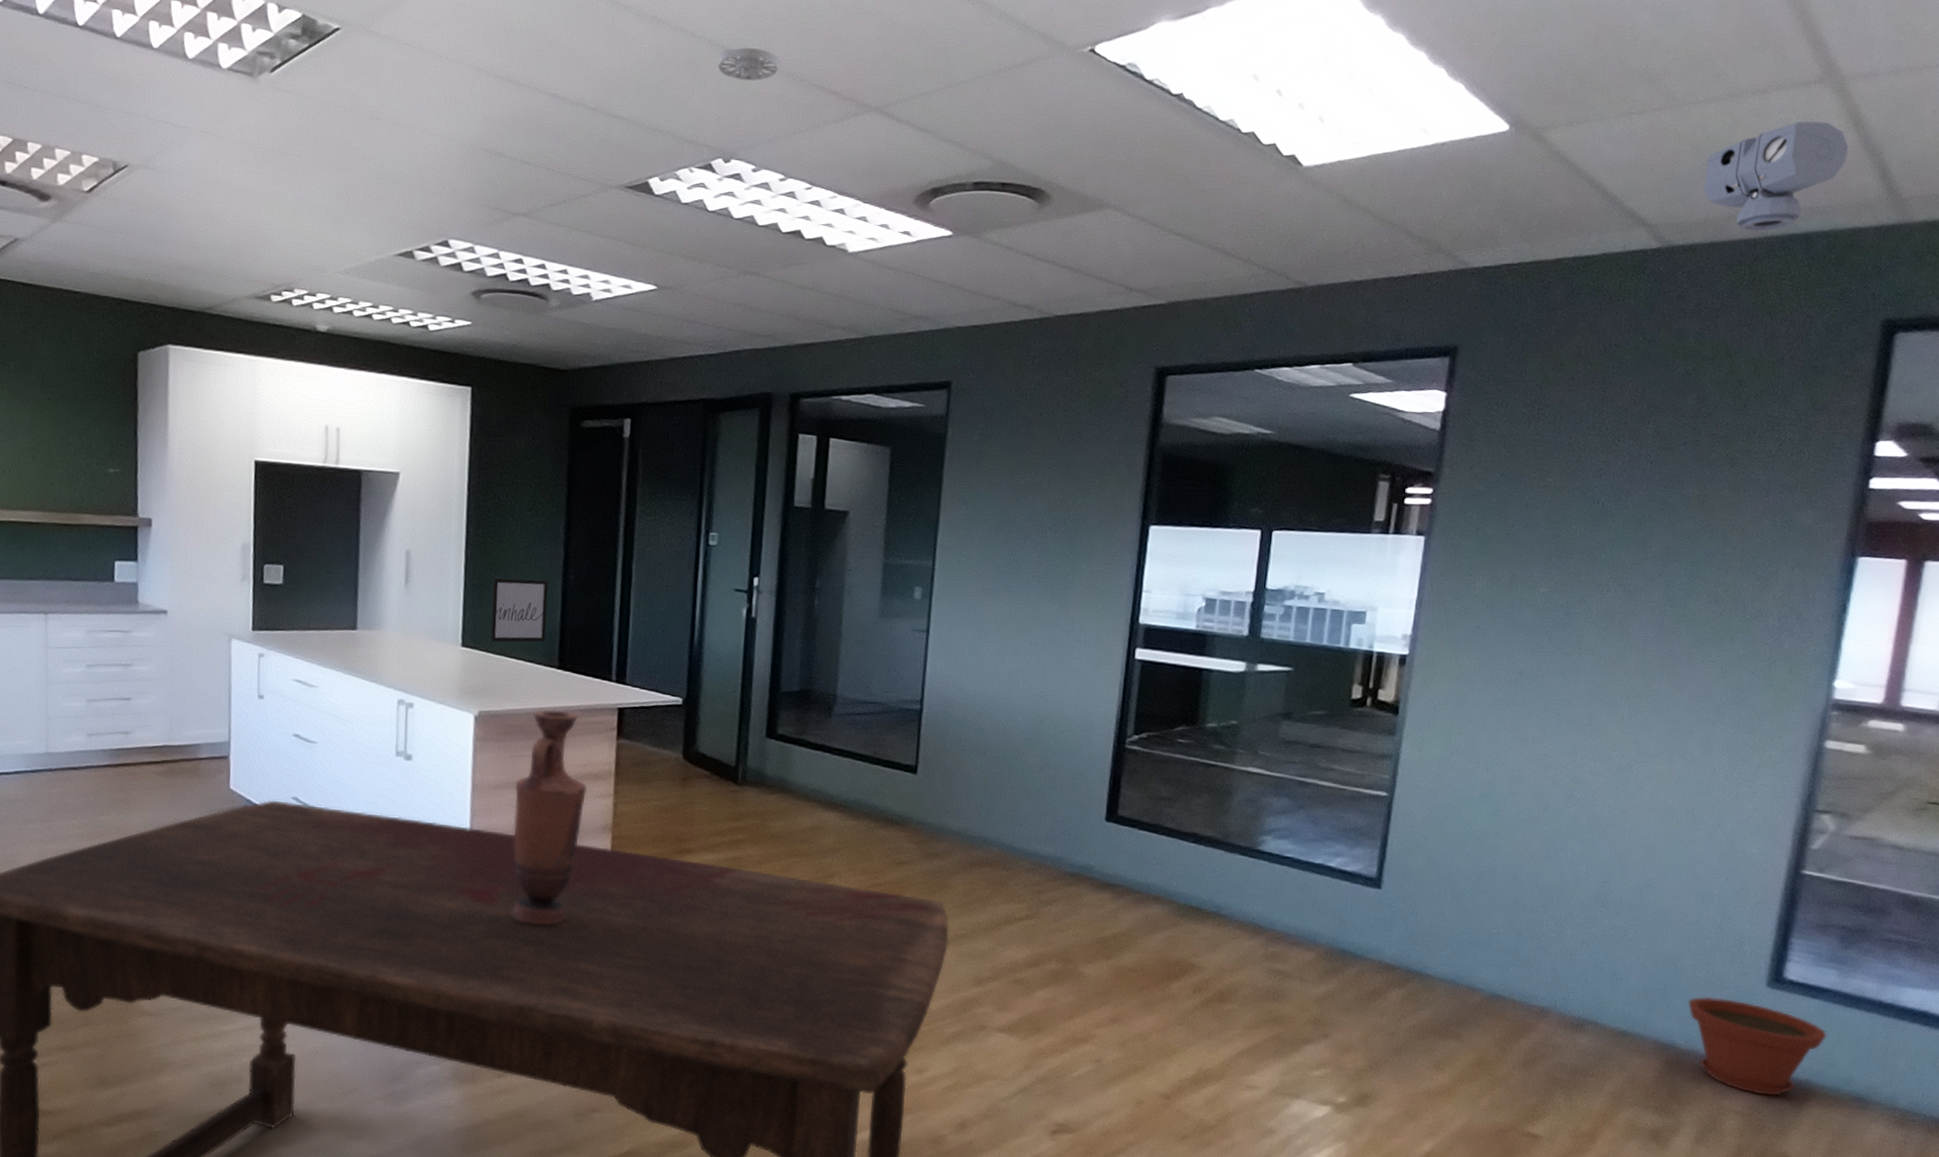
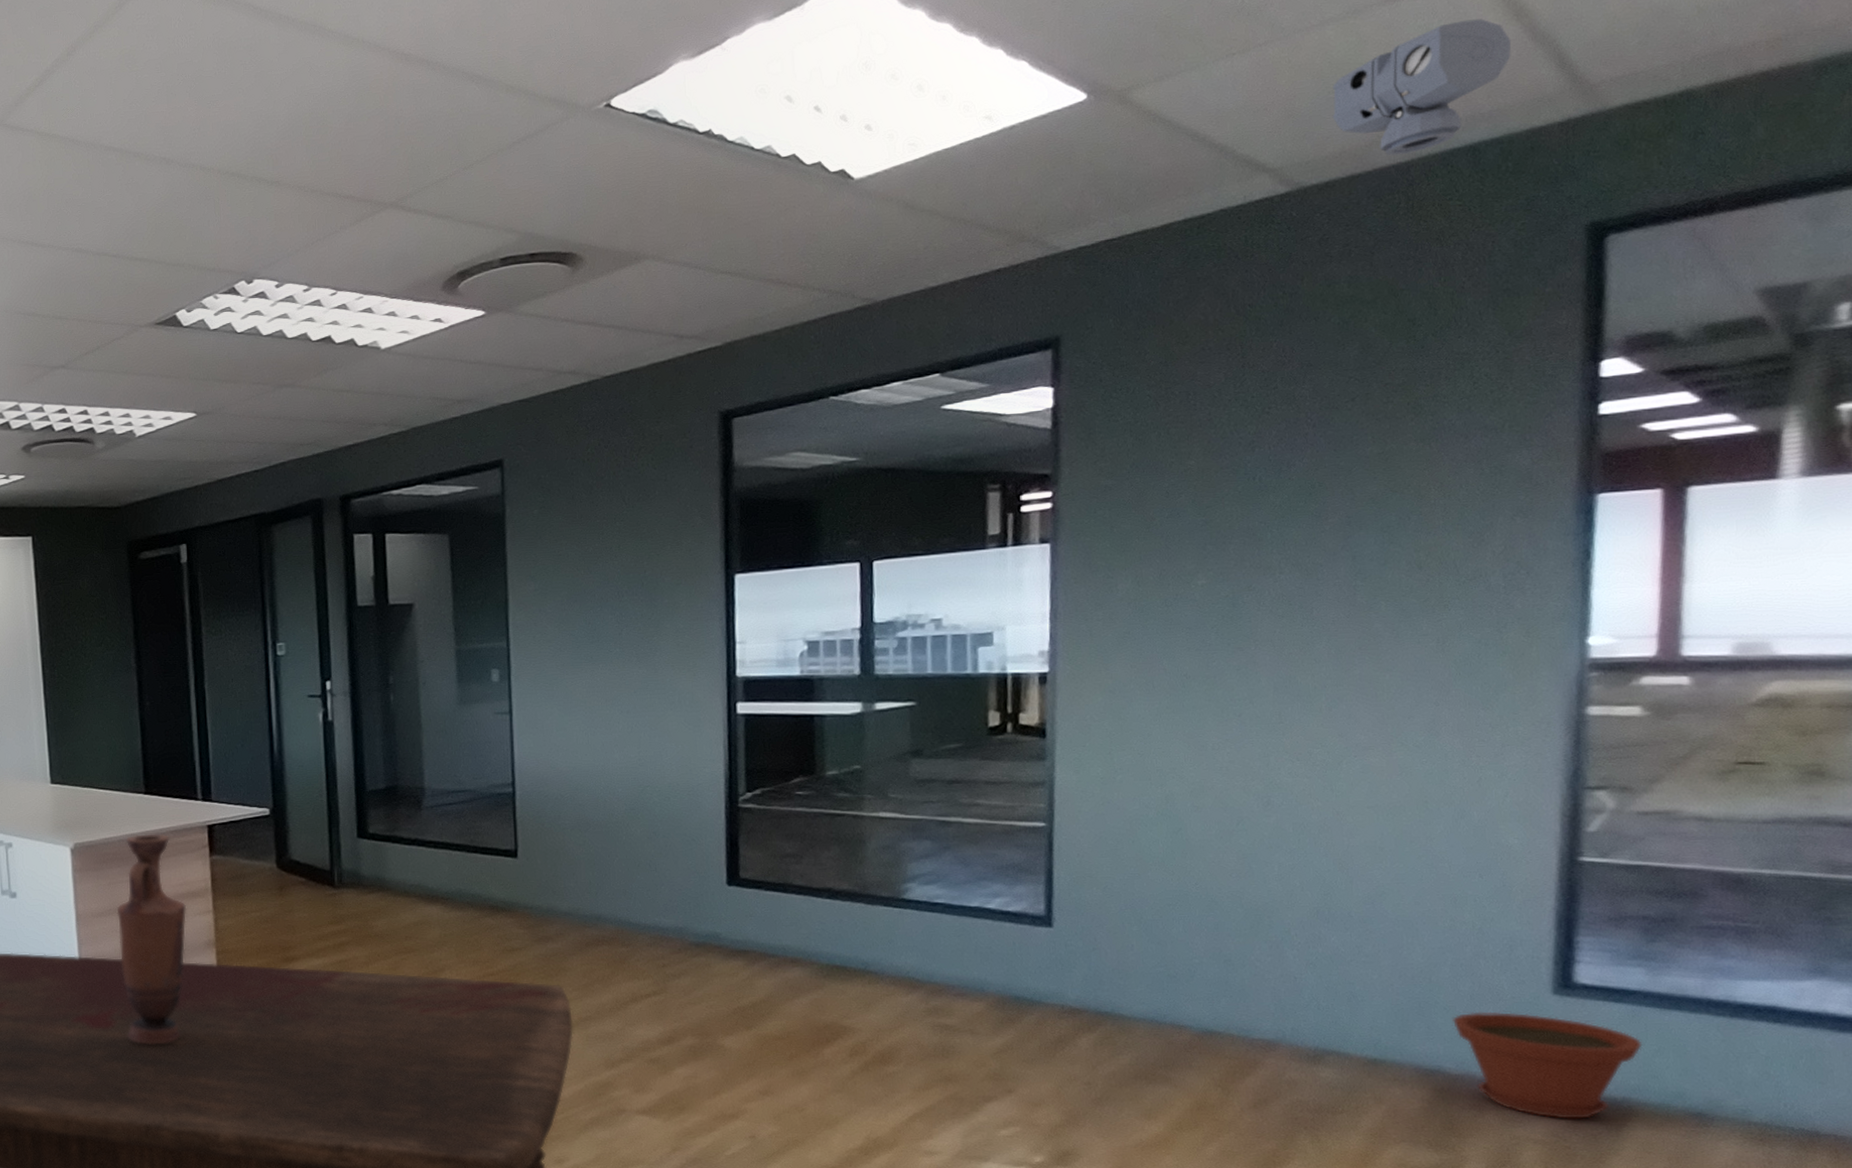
wall art: present [490,577,549,643] -> none [73,710,130,775]
smoke detector: present [718,47,781,81] -> none [229,169,291,202]

